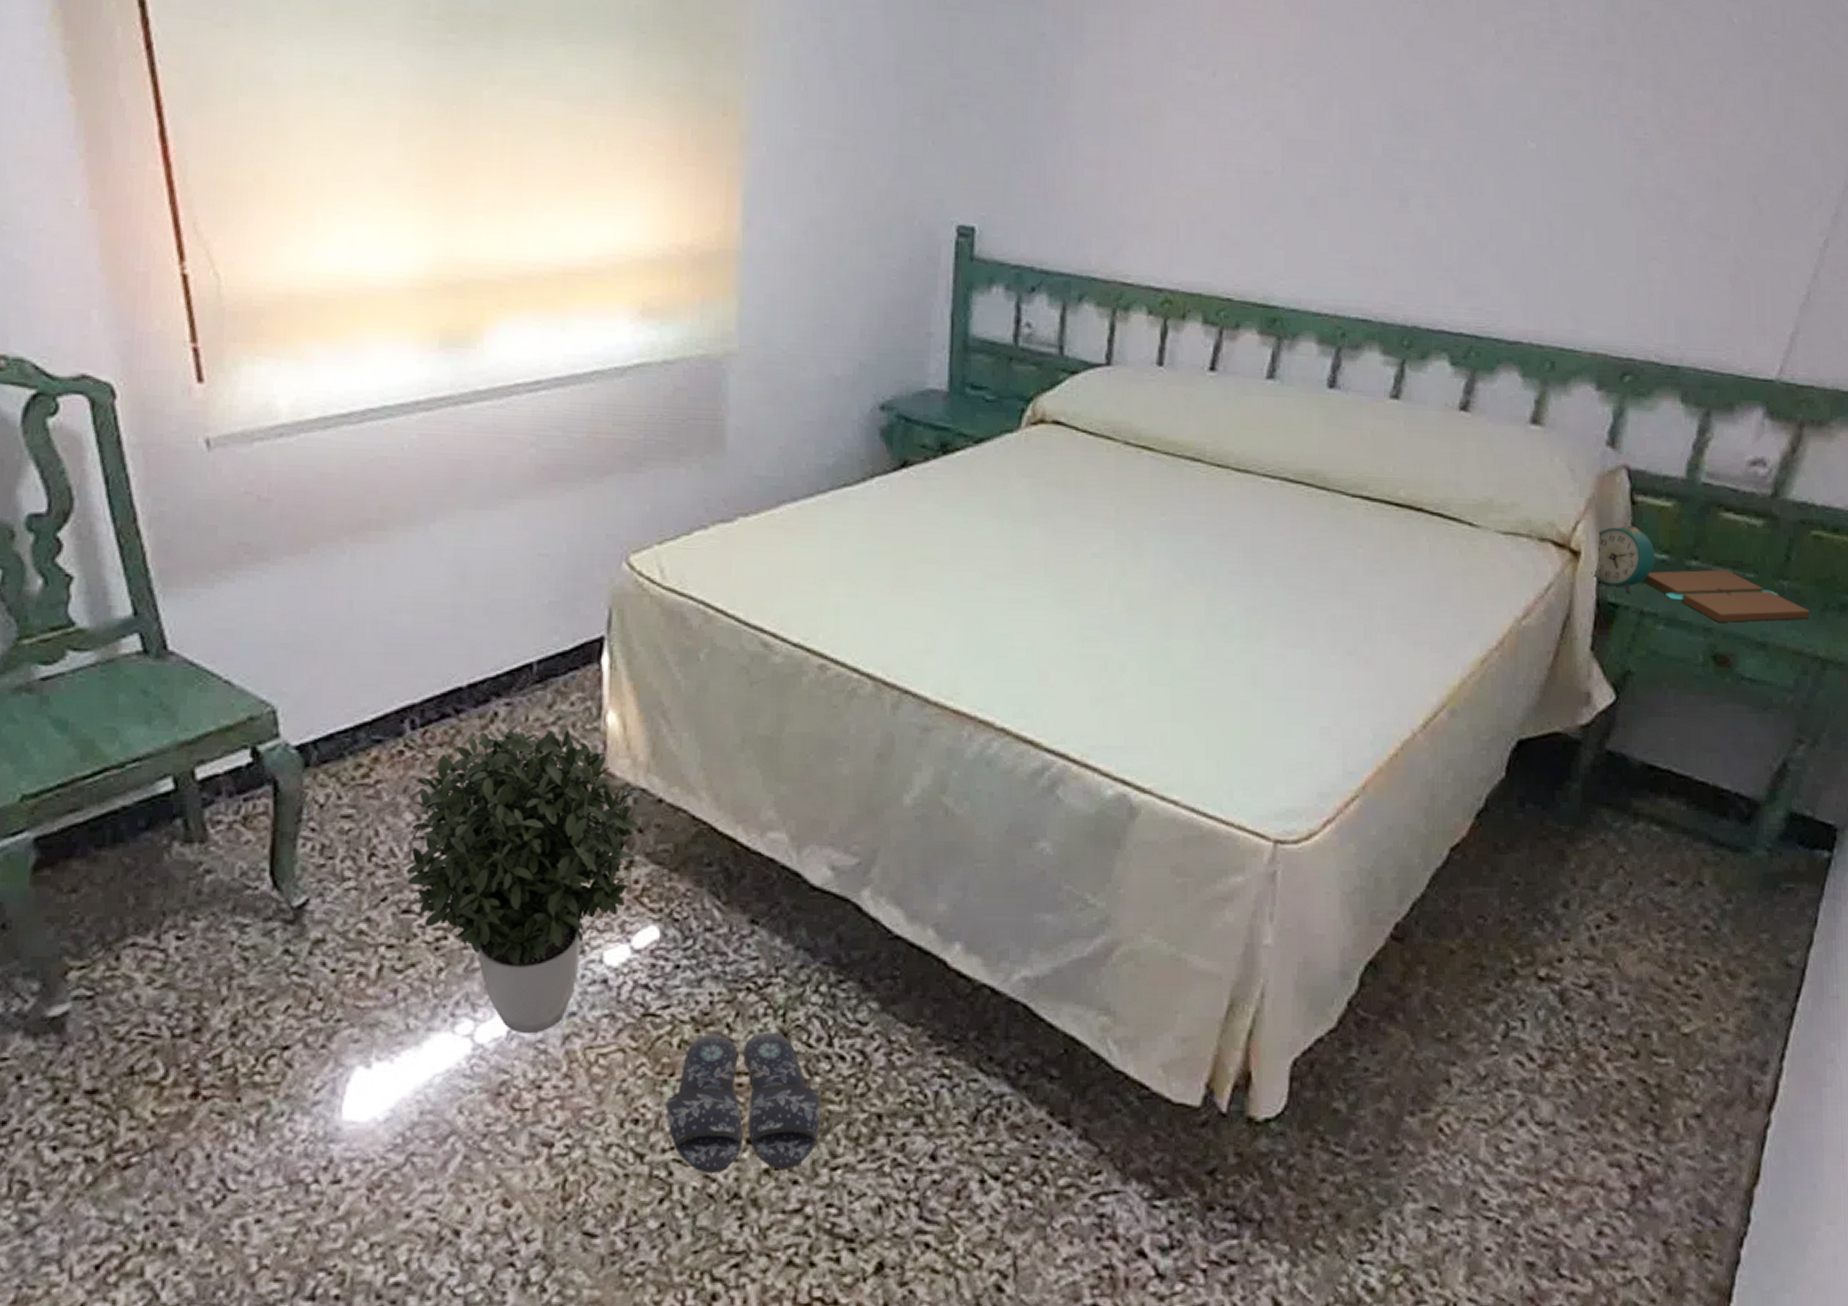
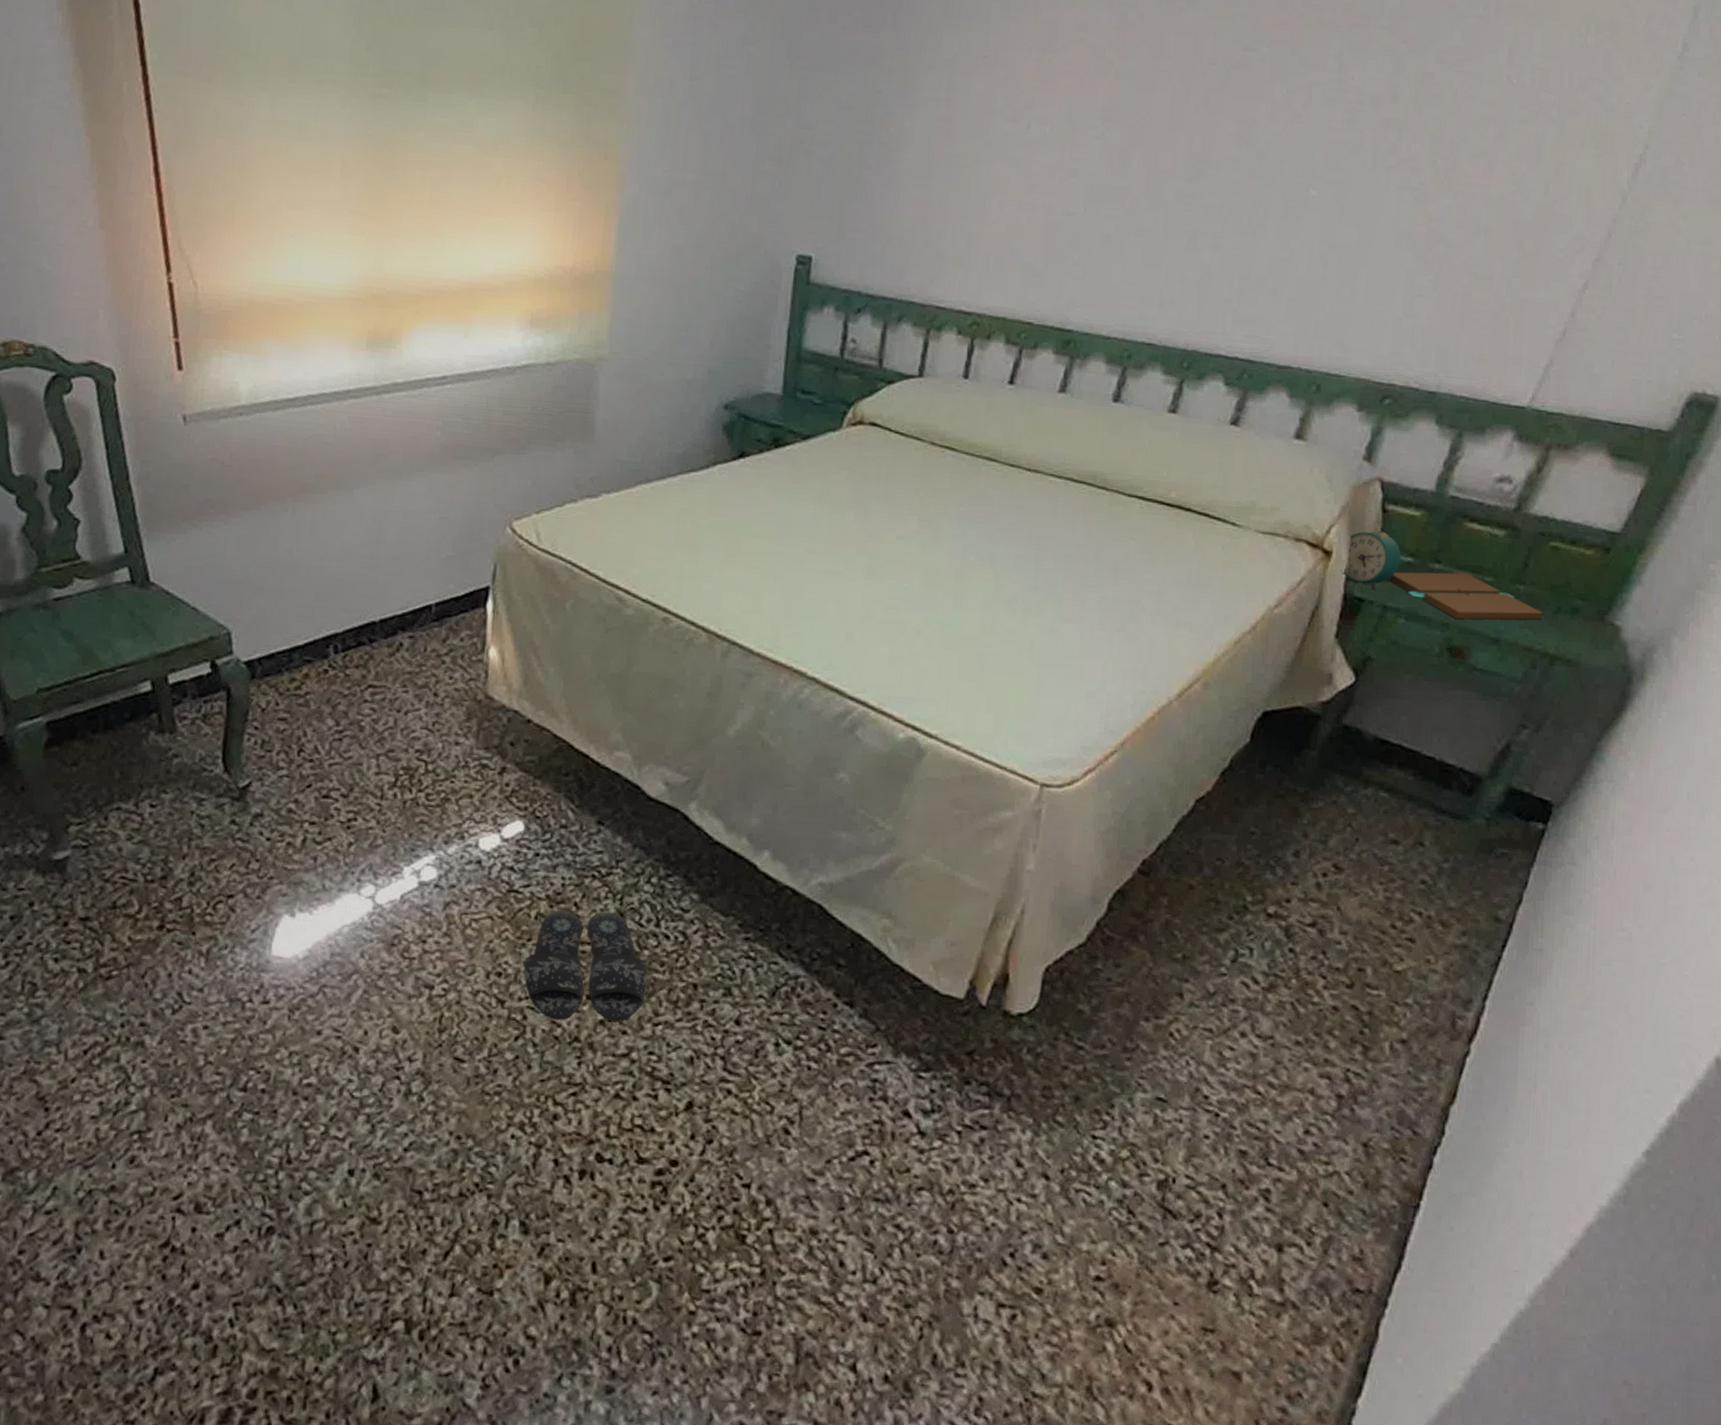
potted plant: present [407,729,640,1034] -> none [327,657,512,900]

